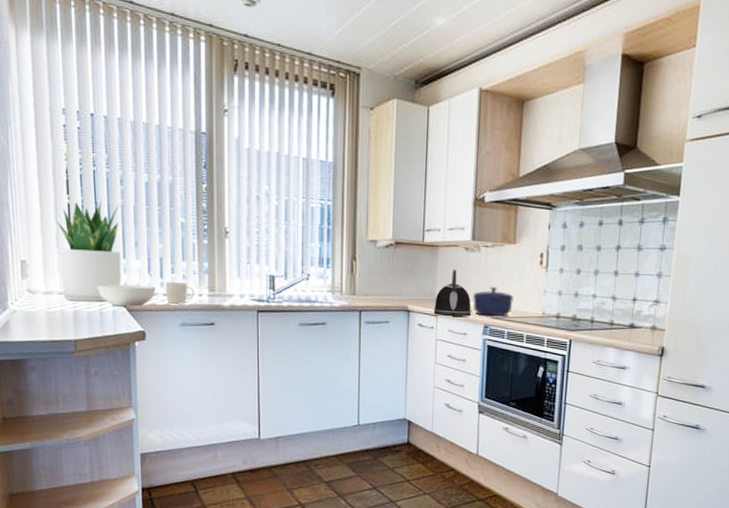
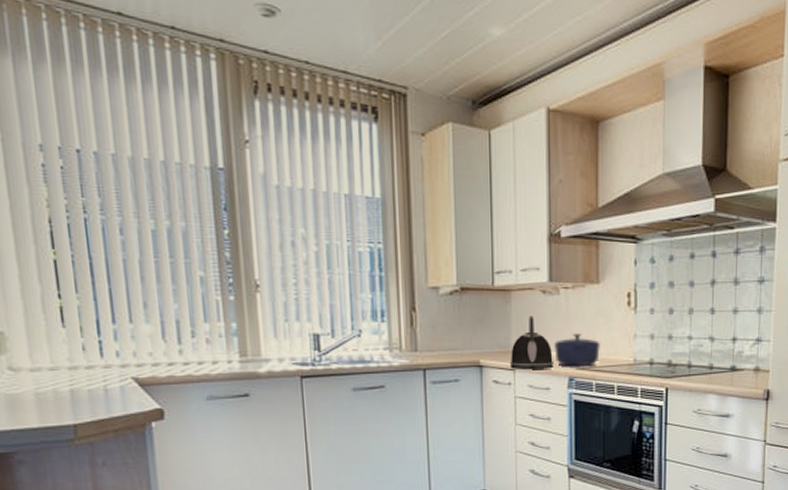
planter: present [56,201,122,302] -> none [39,255,129,378]
bowl: present [96,284,156,307] -> none [97,355,174,381]
mug: present [165,282,195,304] -> none [184,348,223,374]

